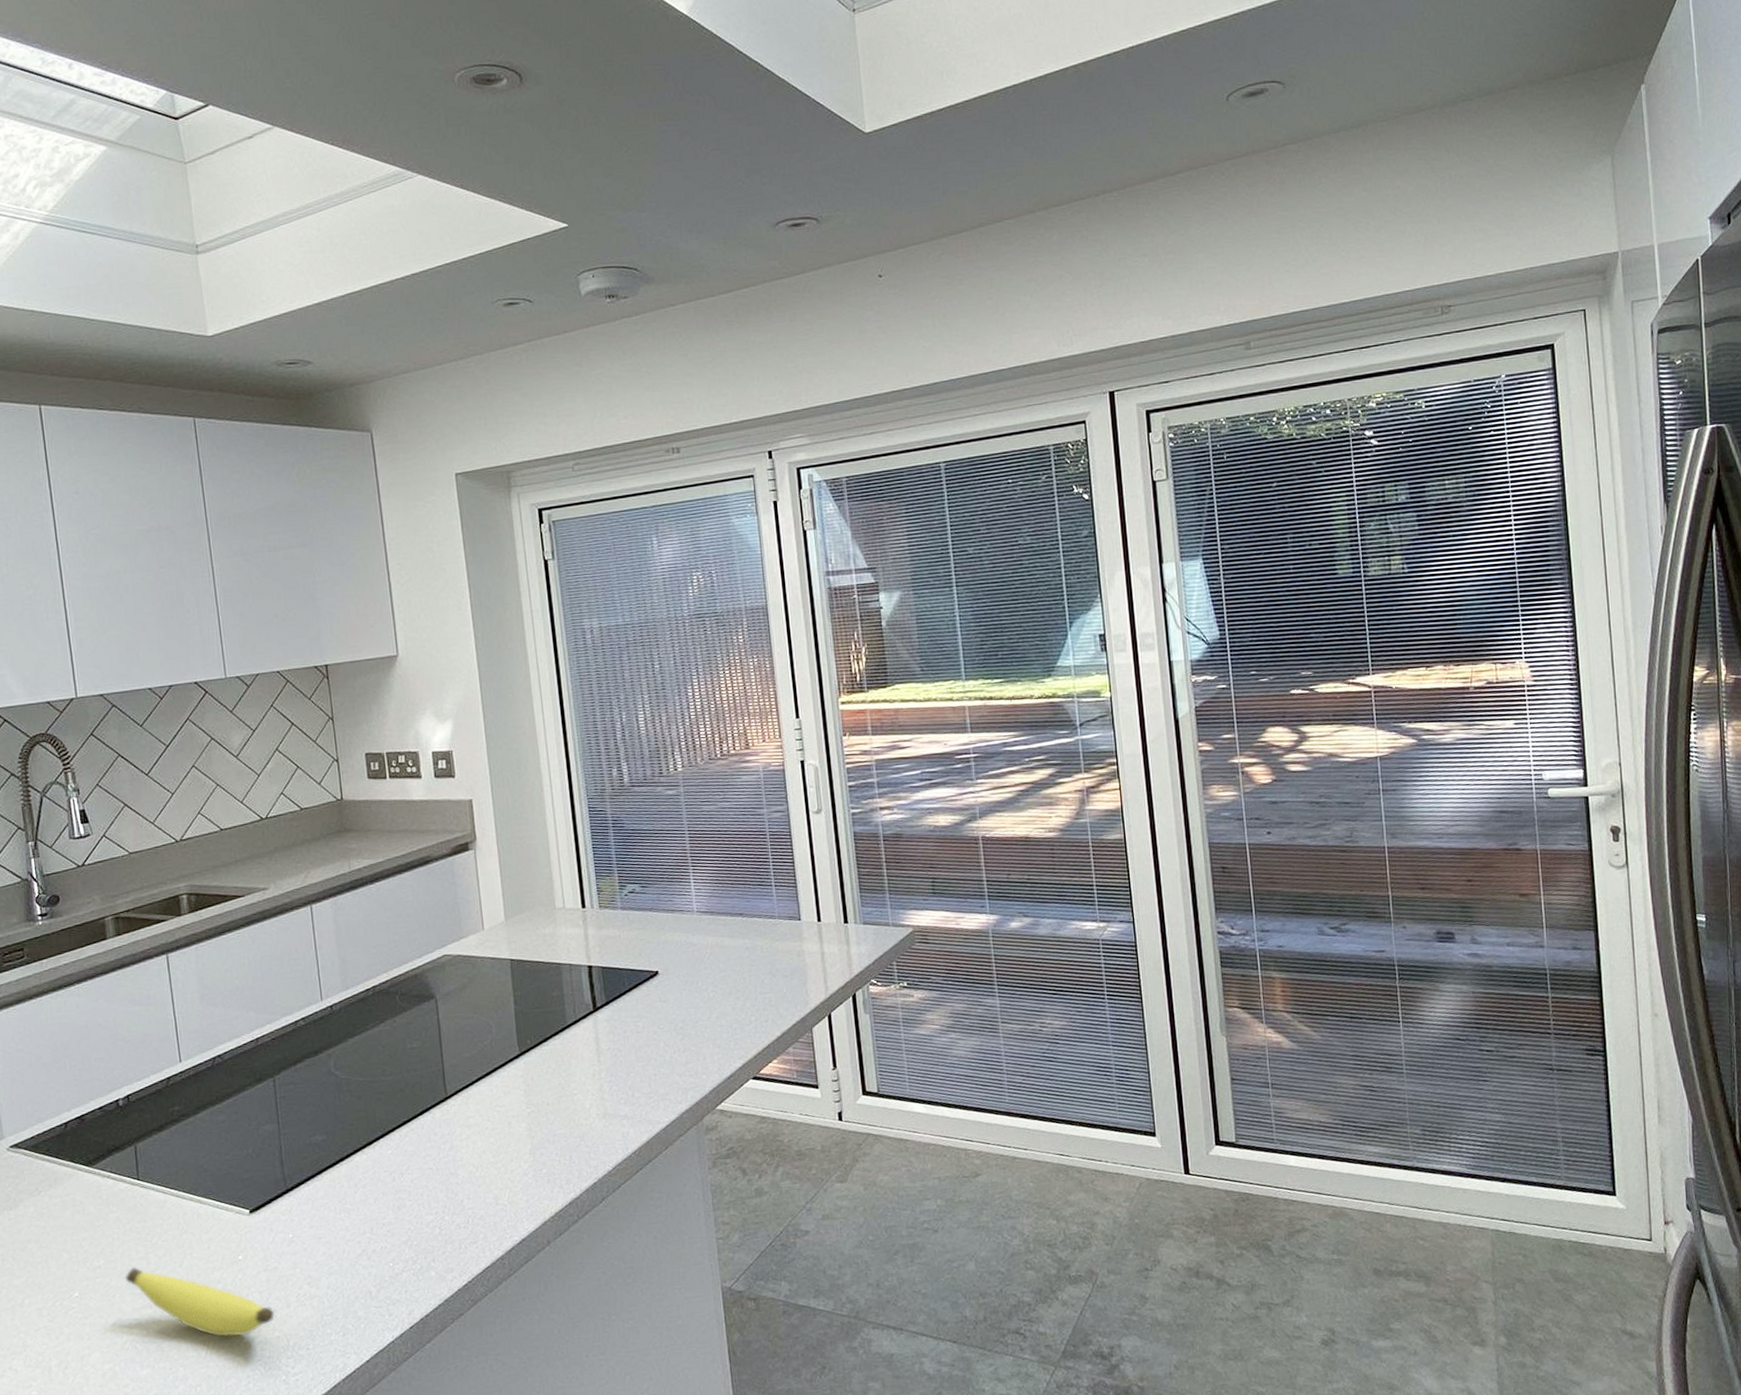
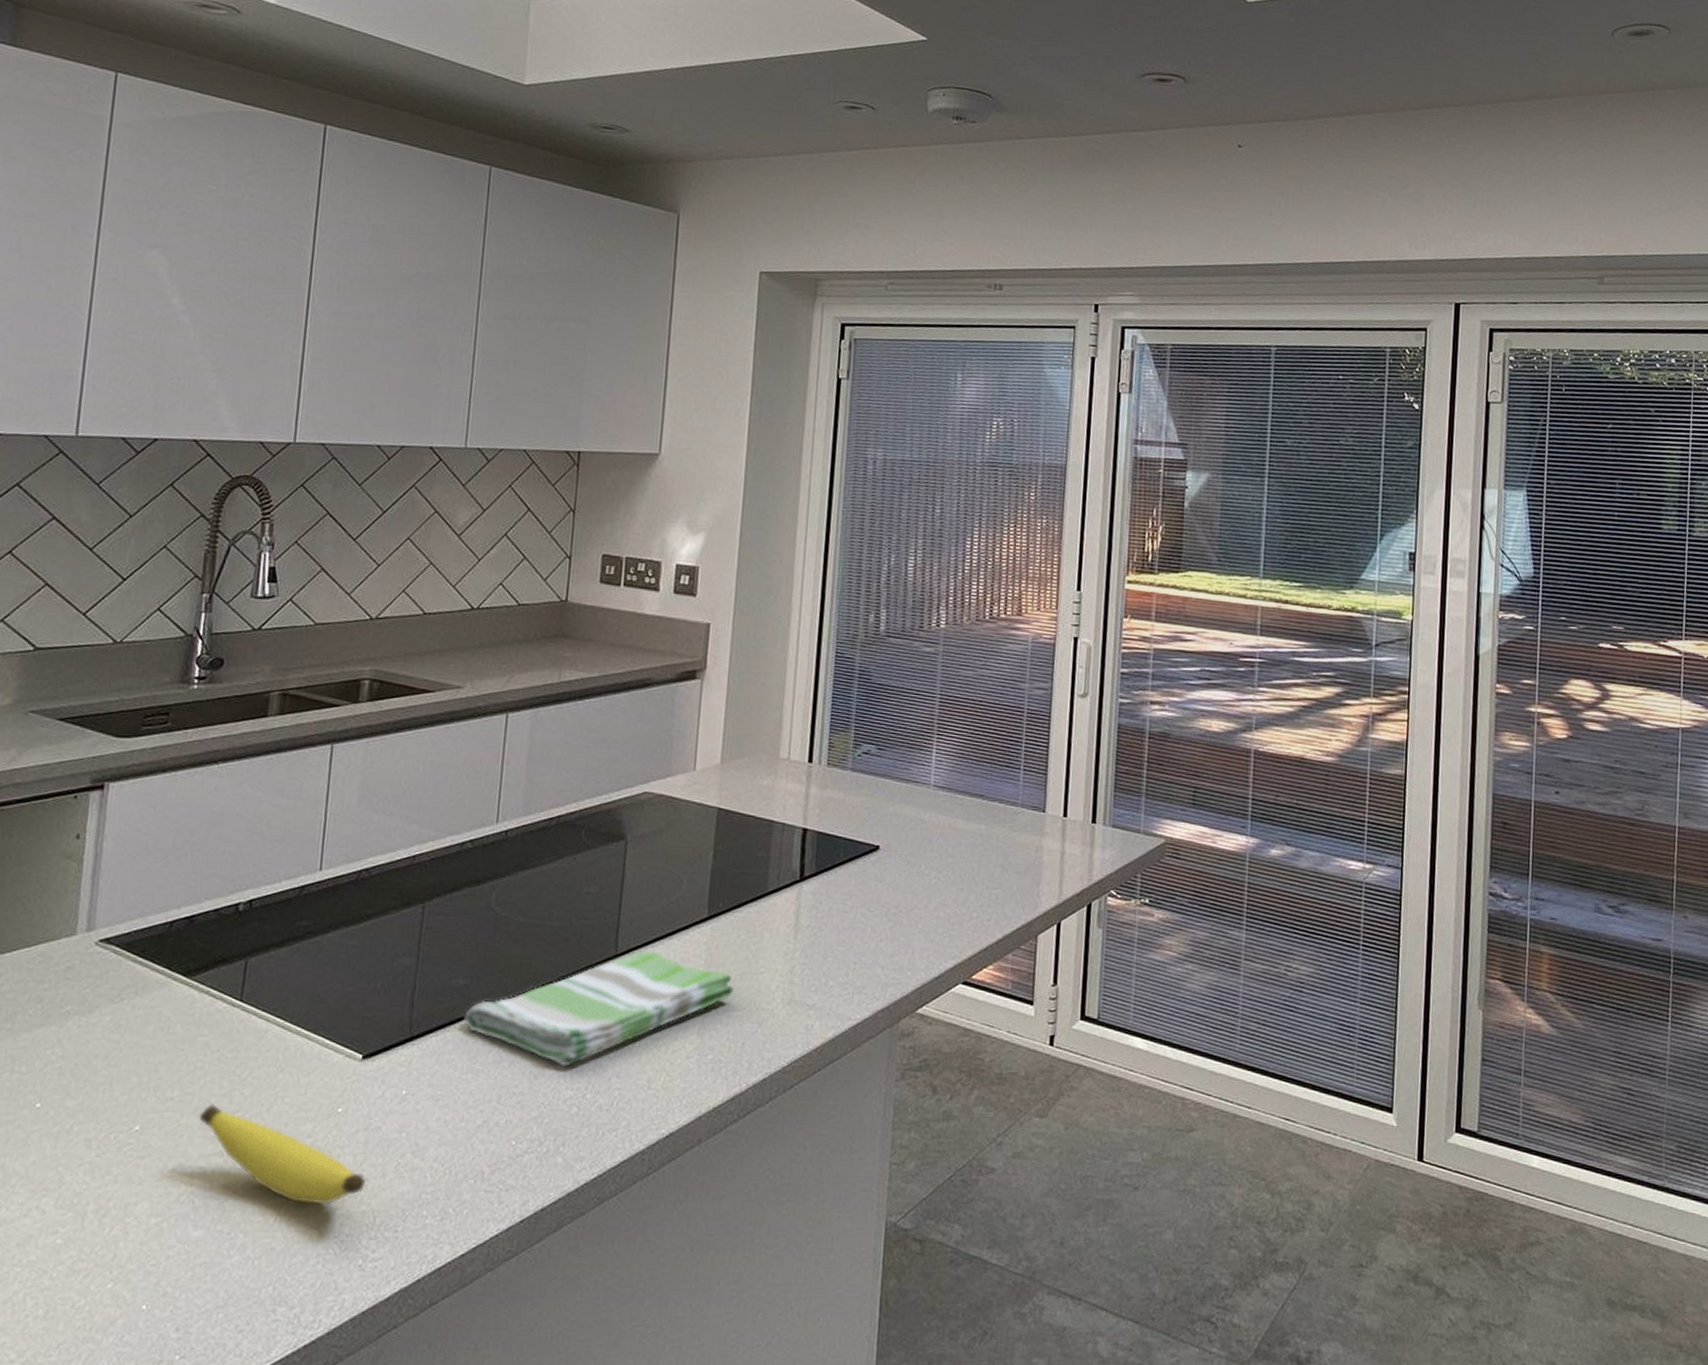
dish towel: none [328,1089,554,1197] -> present [464,951,734,1067]

